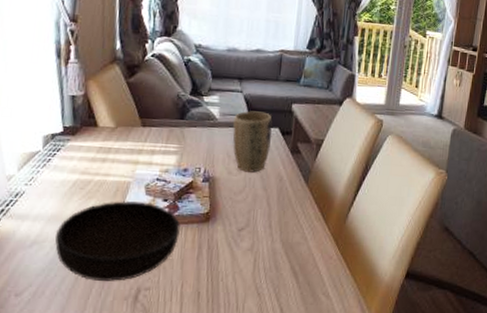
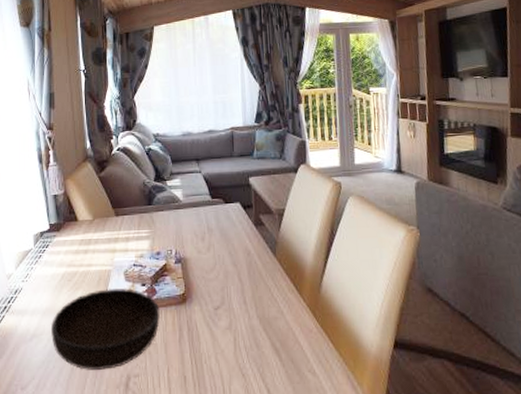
plant pot: present [232,111,273,173] -> none [196,188,234,250]

